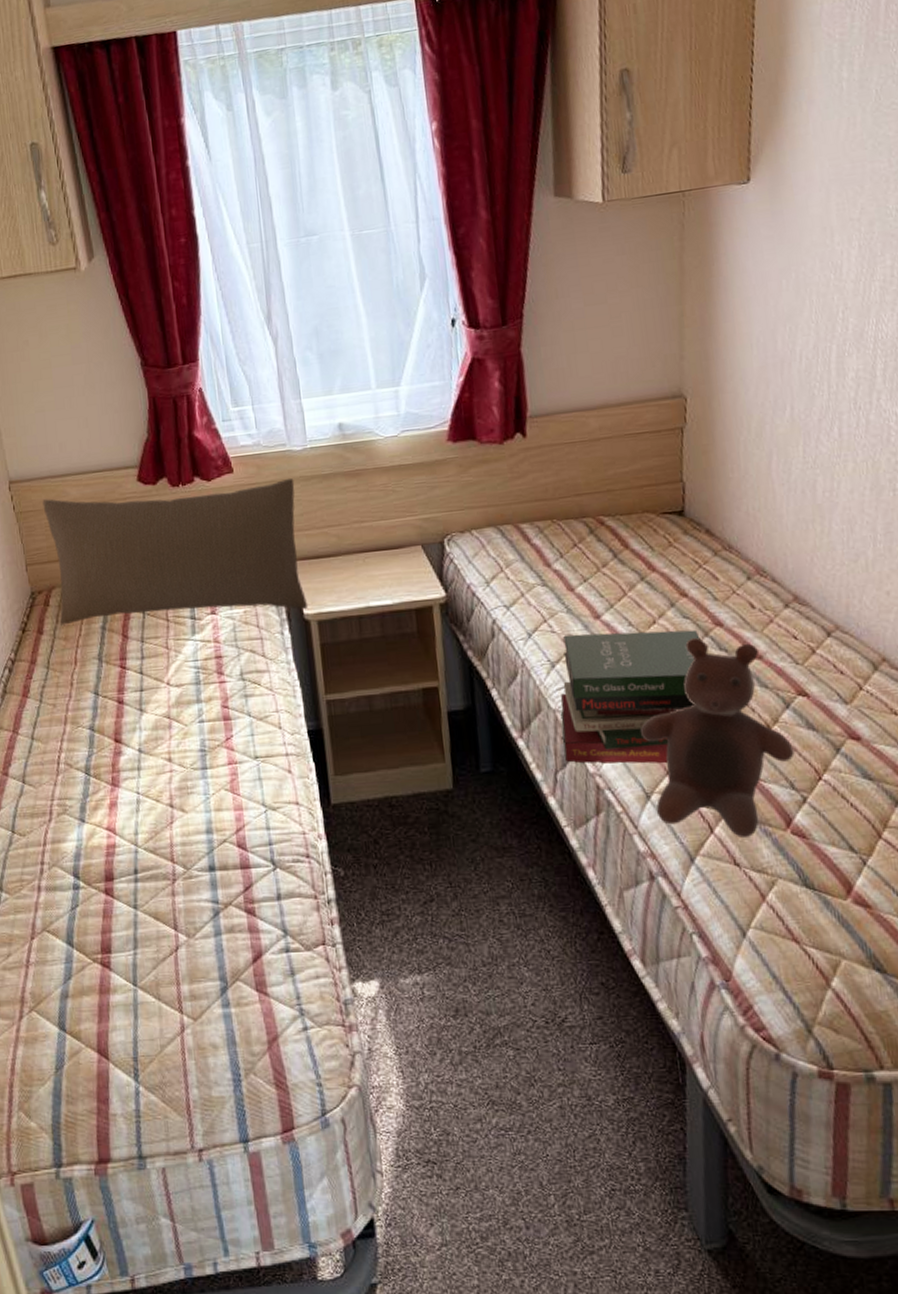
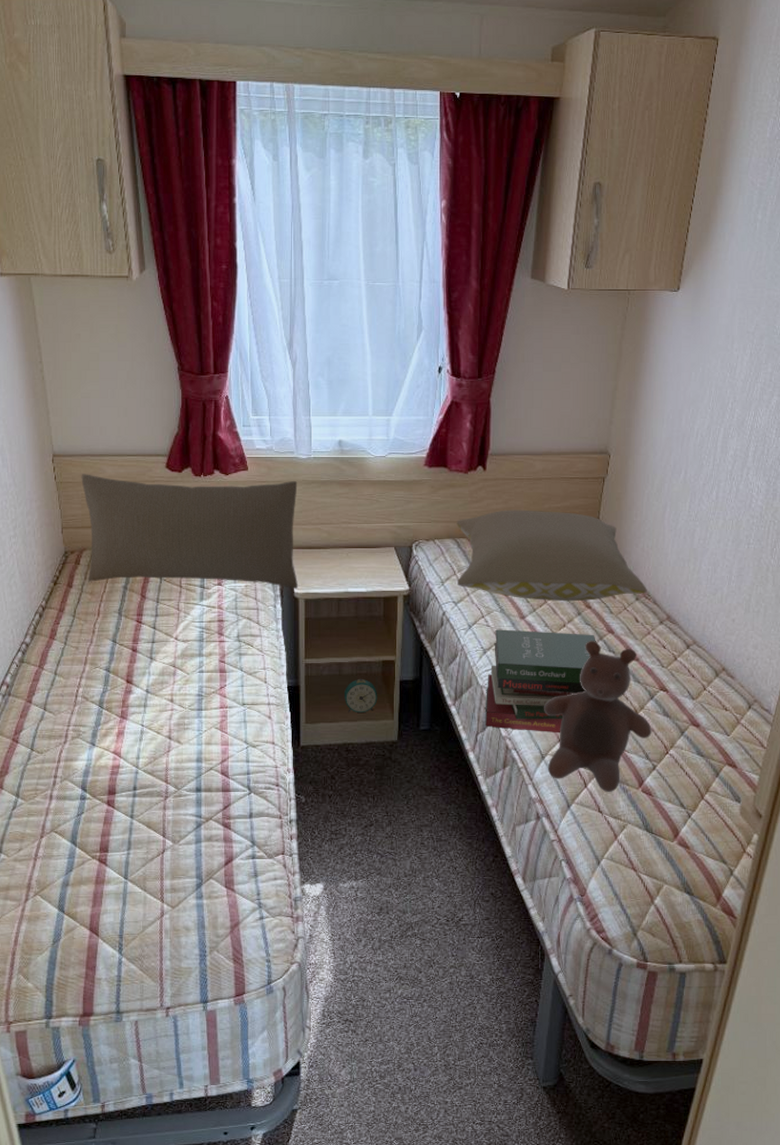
alarm clock: none [378,713,422,757] -> present [343,678,378,712]
pillow: none [496,476,761,593] -> present [457,509,647,601]

